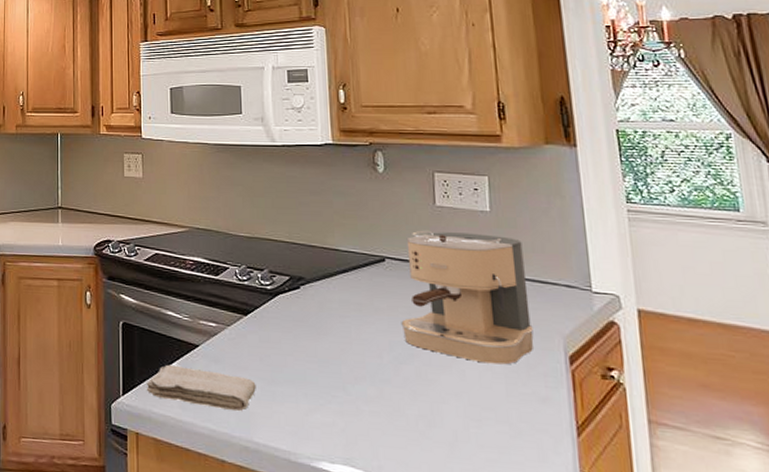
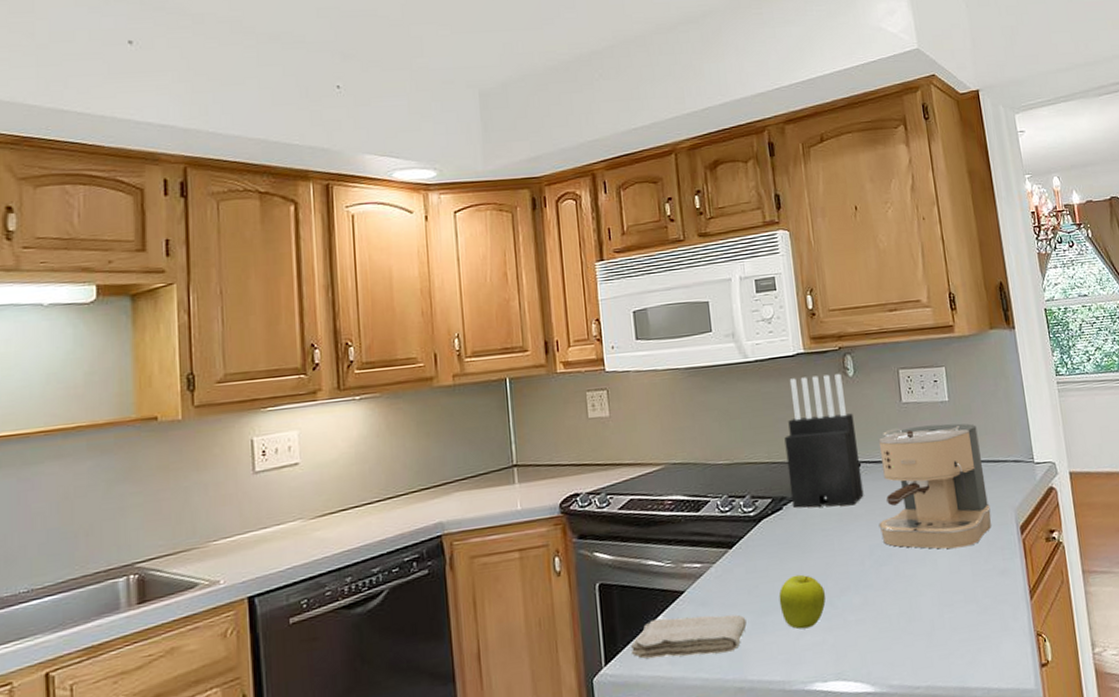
fruit: none [290,353,339,408] -> present [778,574,826,629]
knife block: none [306,167,387,298] -> present [784,373,864,508]

